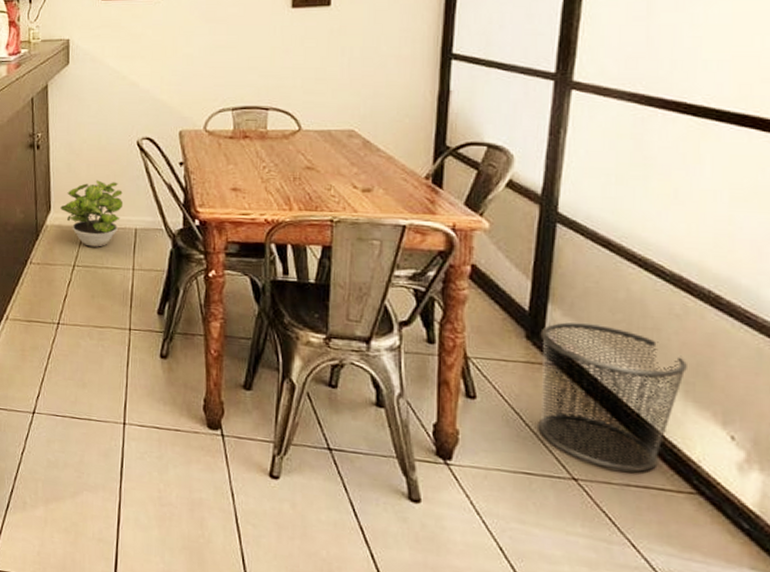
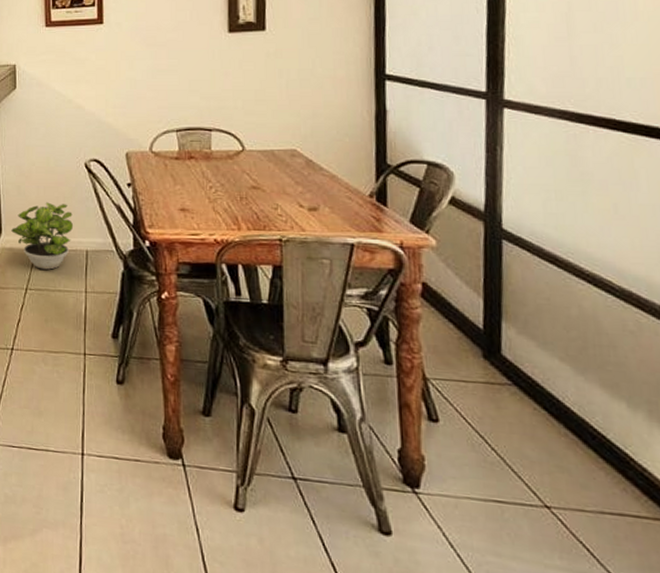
waste bin: present [538,322,687,472] -> none [497,340,648,498]

